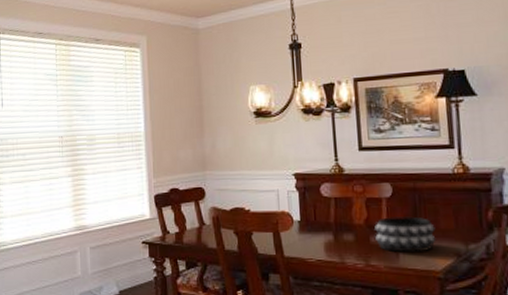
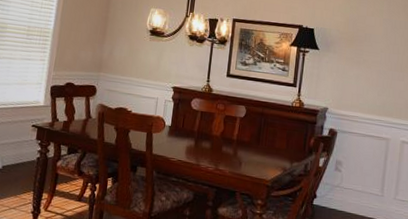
decorative bowl: present [375,216,436,253] -> none [226,133,272,164]

